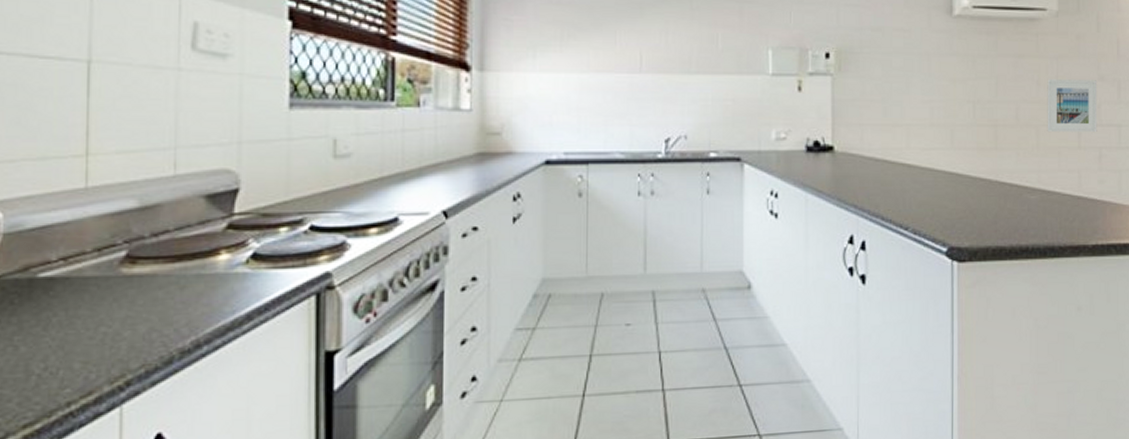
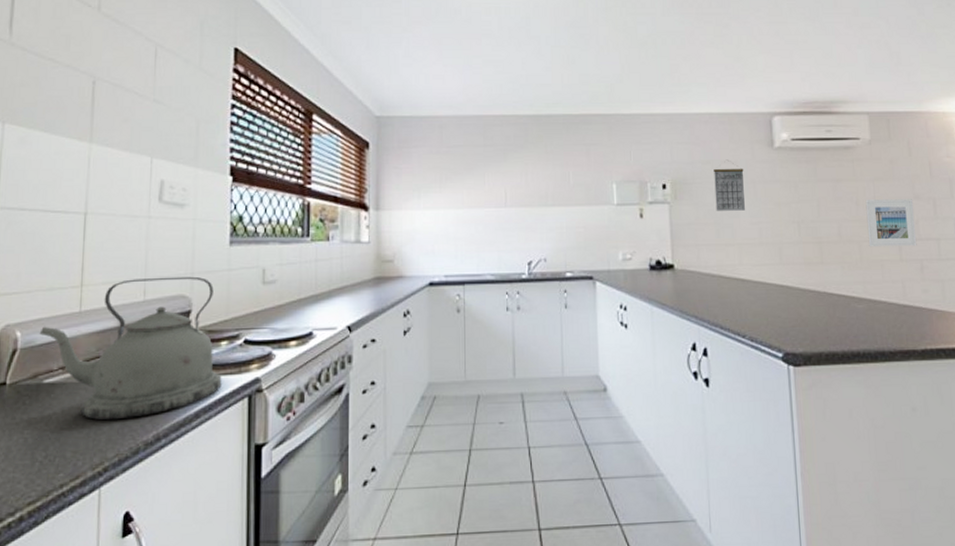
kettle: none [29,146,281,324] -> present [39,276,222,421]
calendar: none [884,27,918,87] -> present [714,159,745,211]

